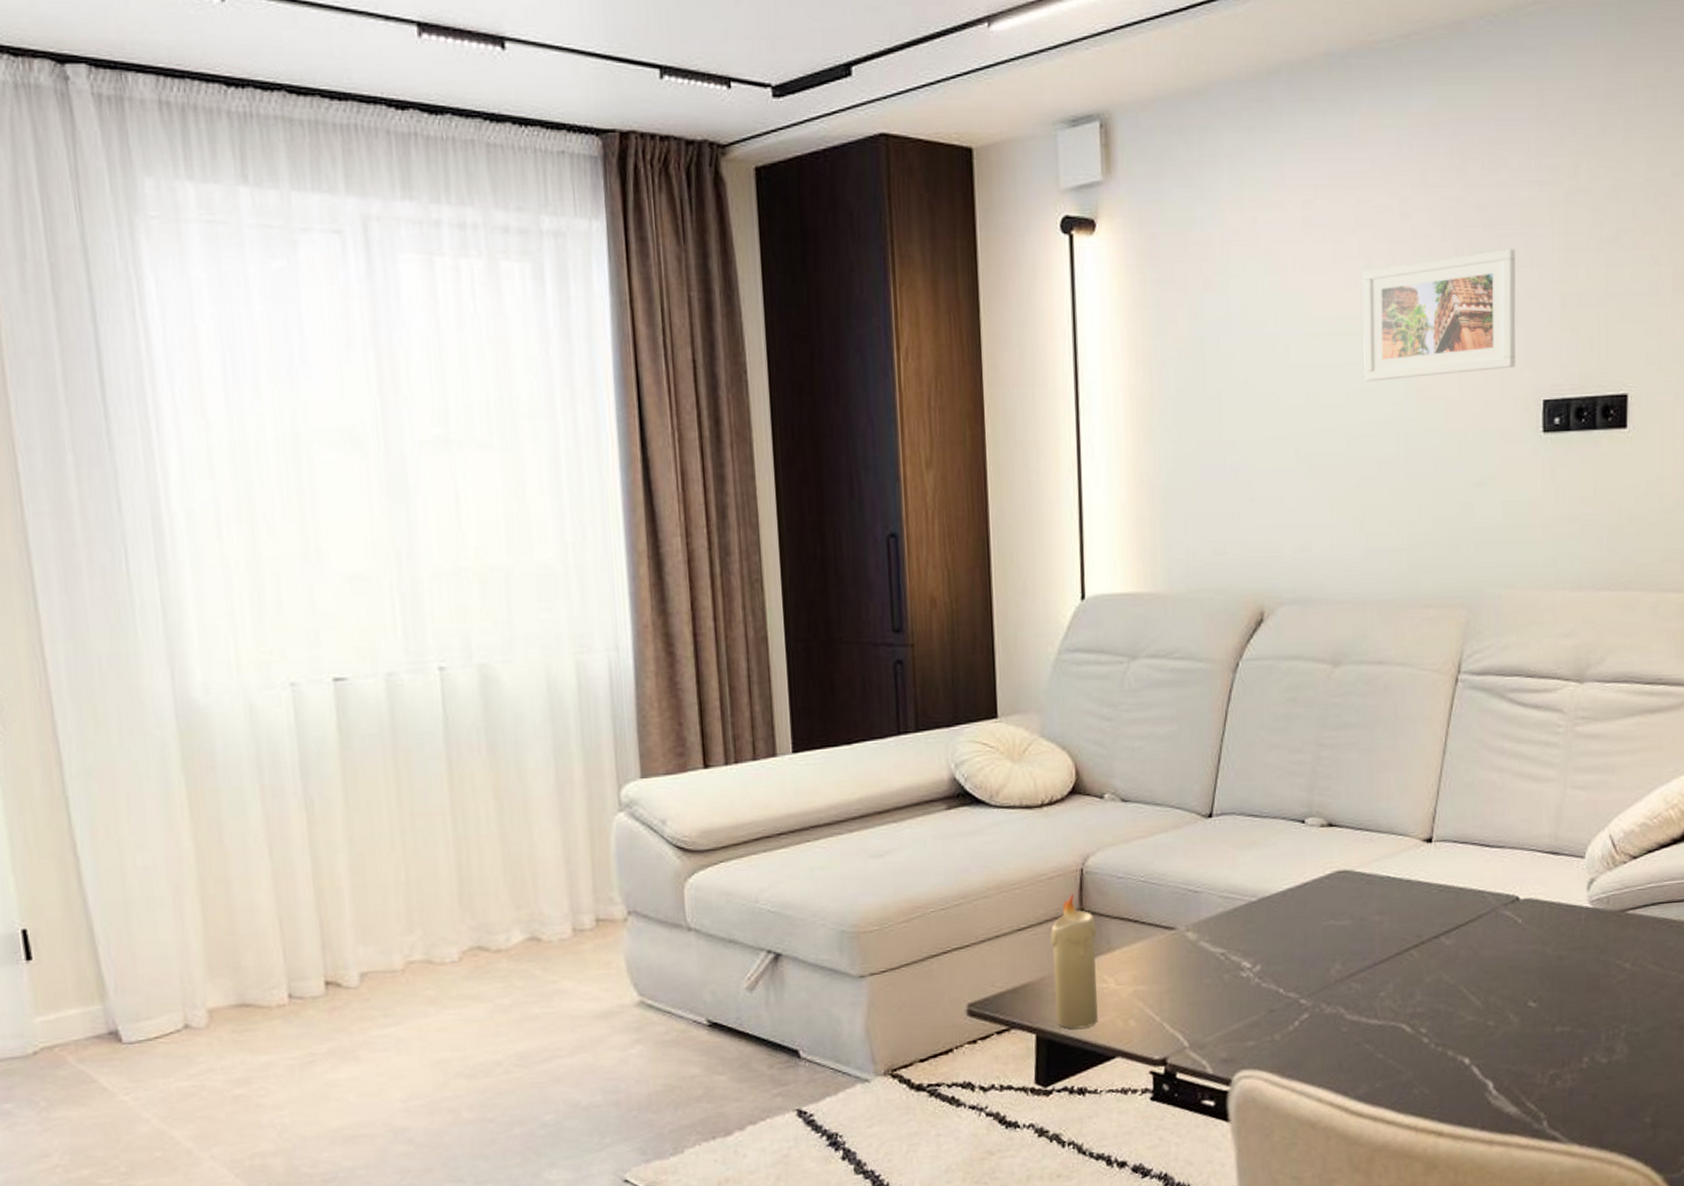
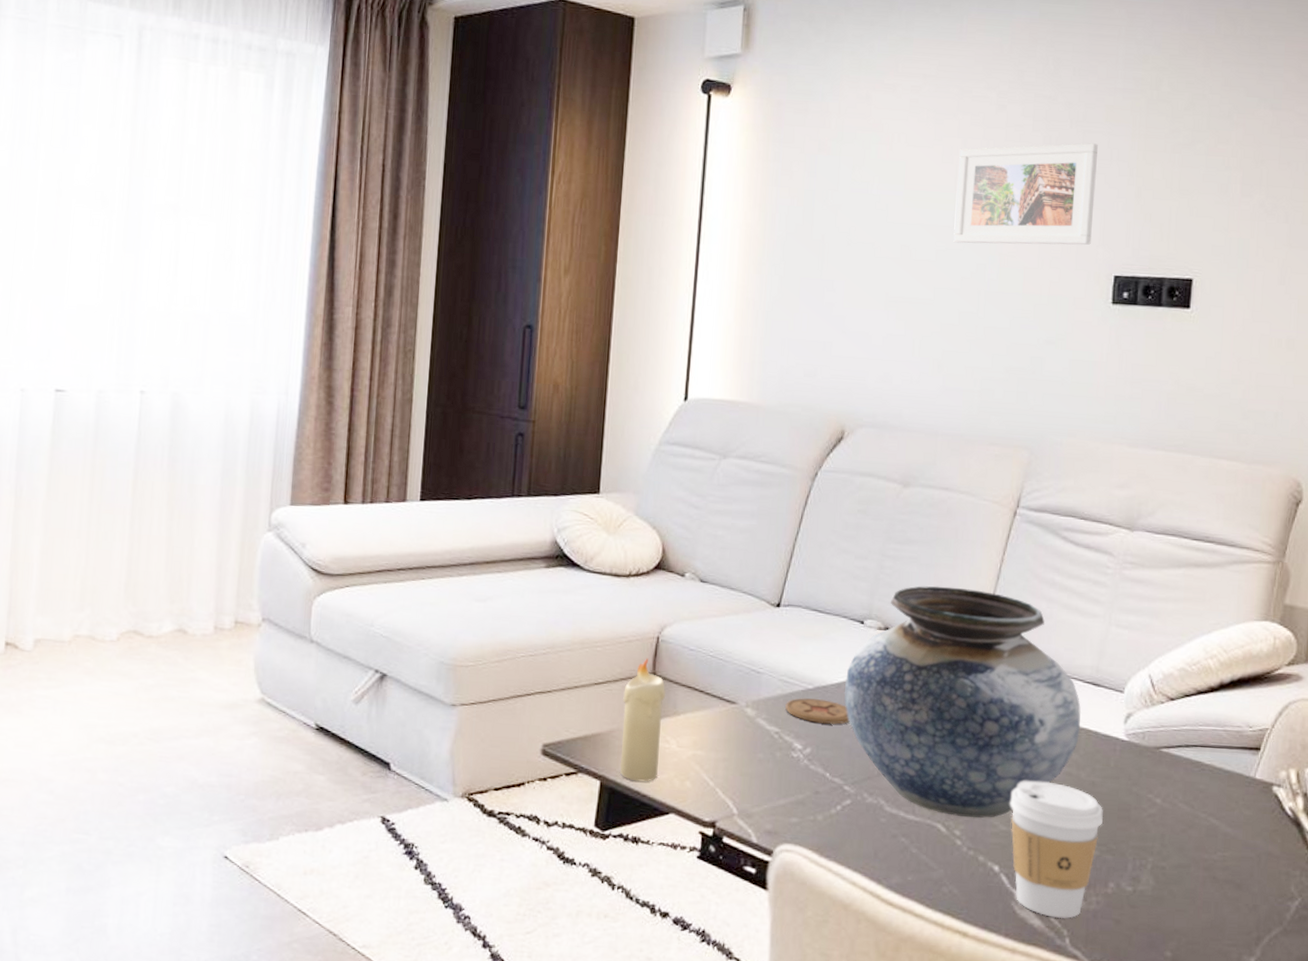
coaster: none [1229,910,1300,938] -> present [785,698,850,725]
vase: none [1290,769,1542,1013] -> present [844,586,1081,819]
coffee cup: none [1476,963,1572,1102] -> present [1010,781,1103,918]

